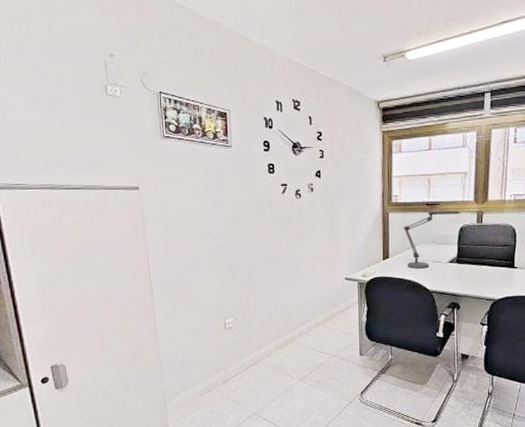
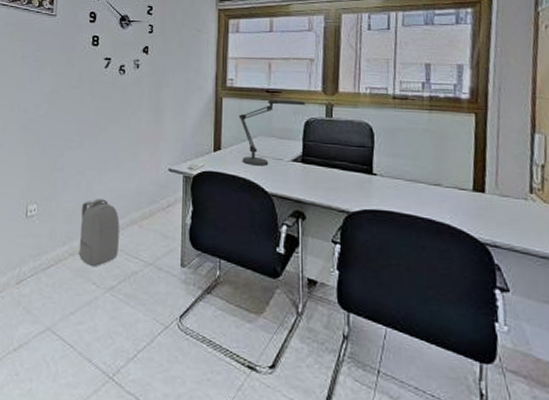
backpack: none [272,308,307,363] -> present [77,198,120,267]

